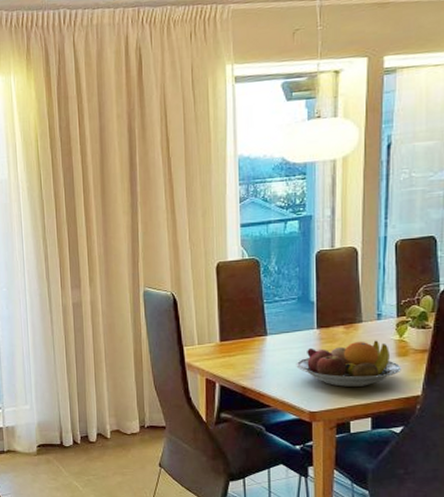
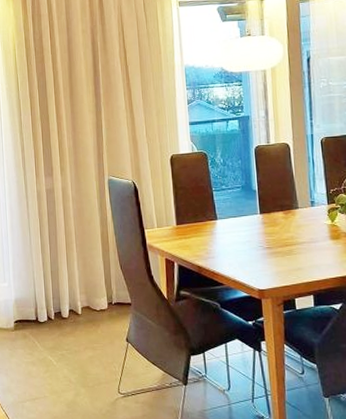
fruit bowl: present [296,340,402,387] -> none [244,225,336,267]

